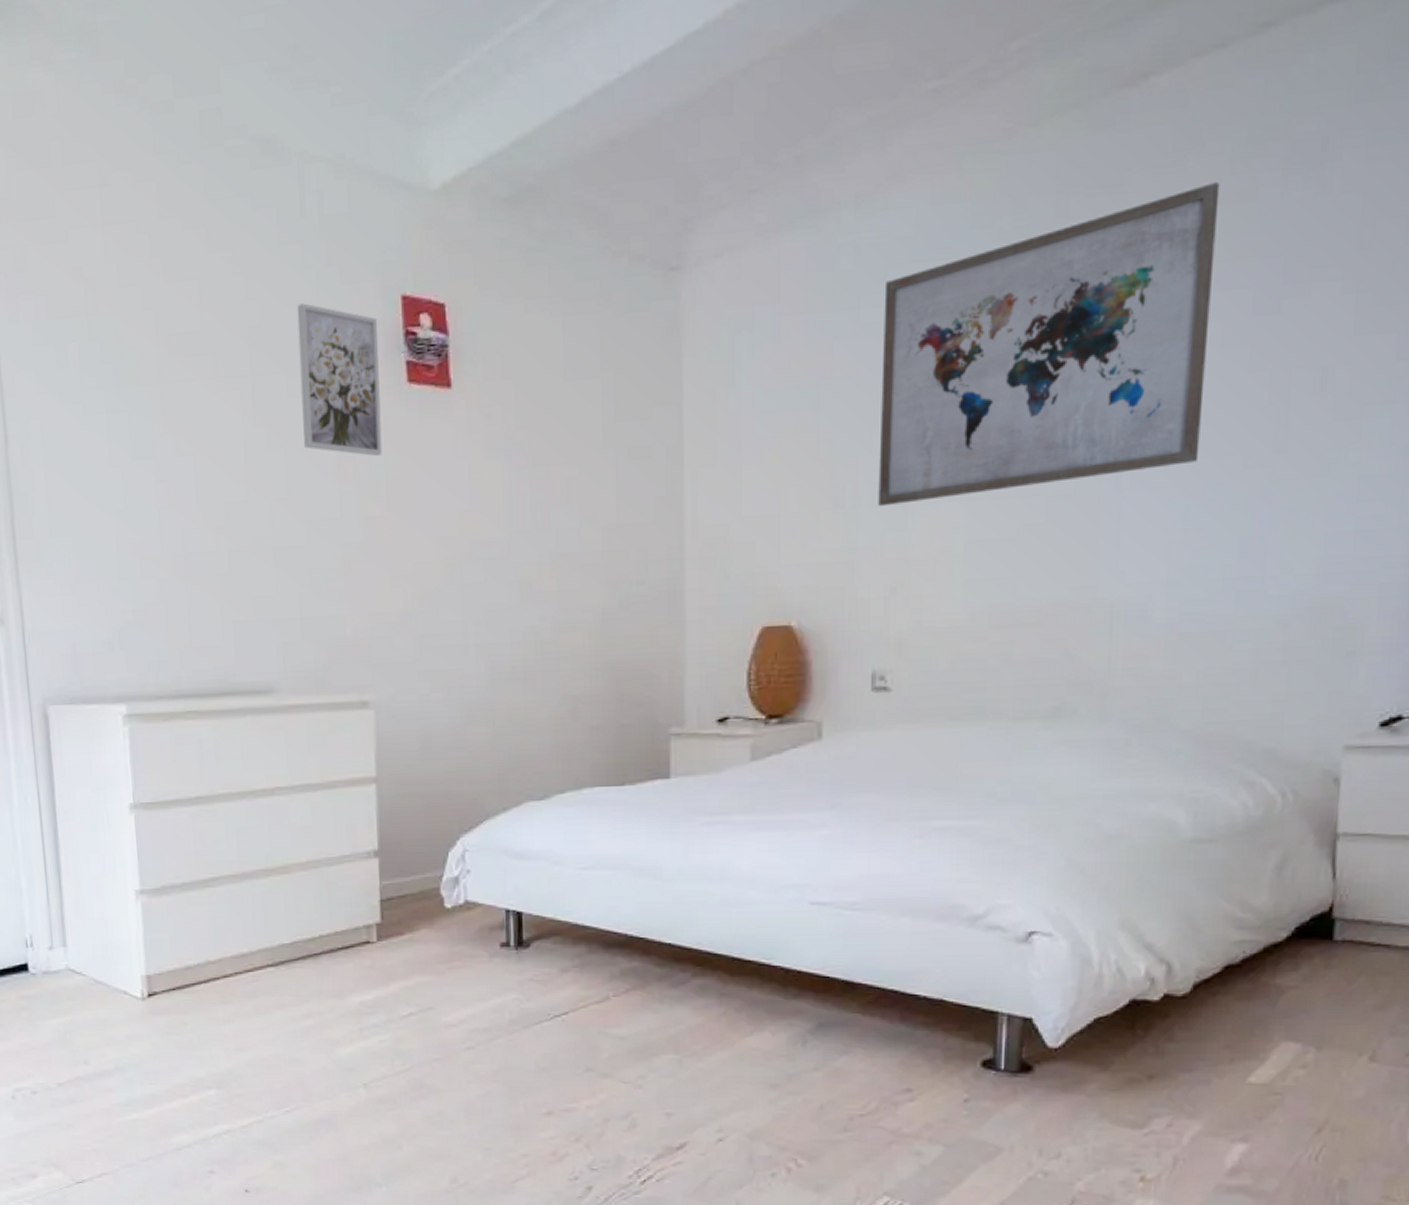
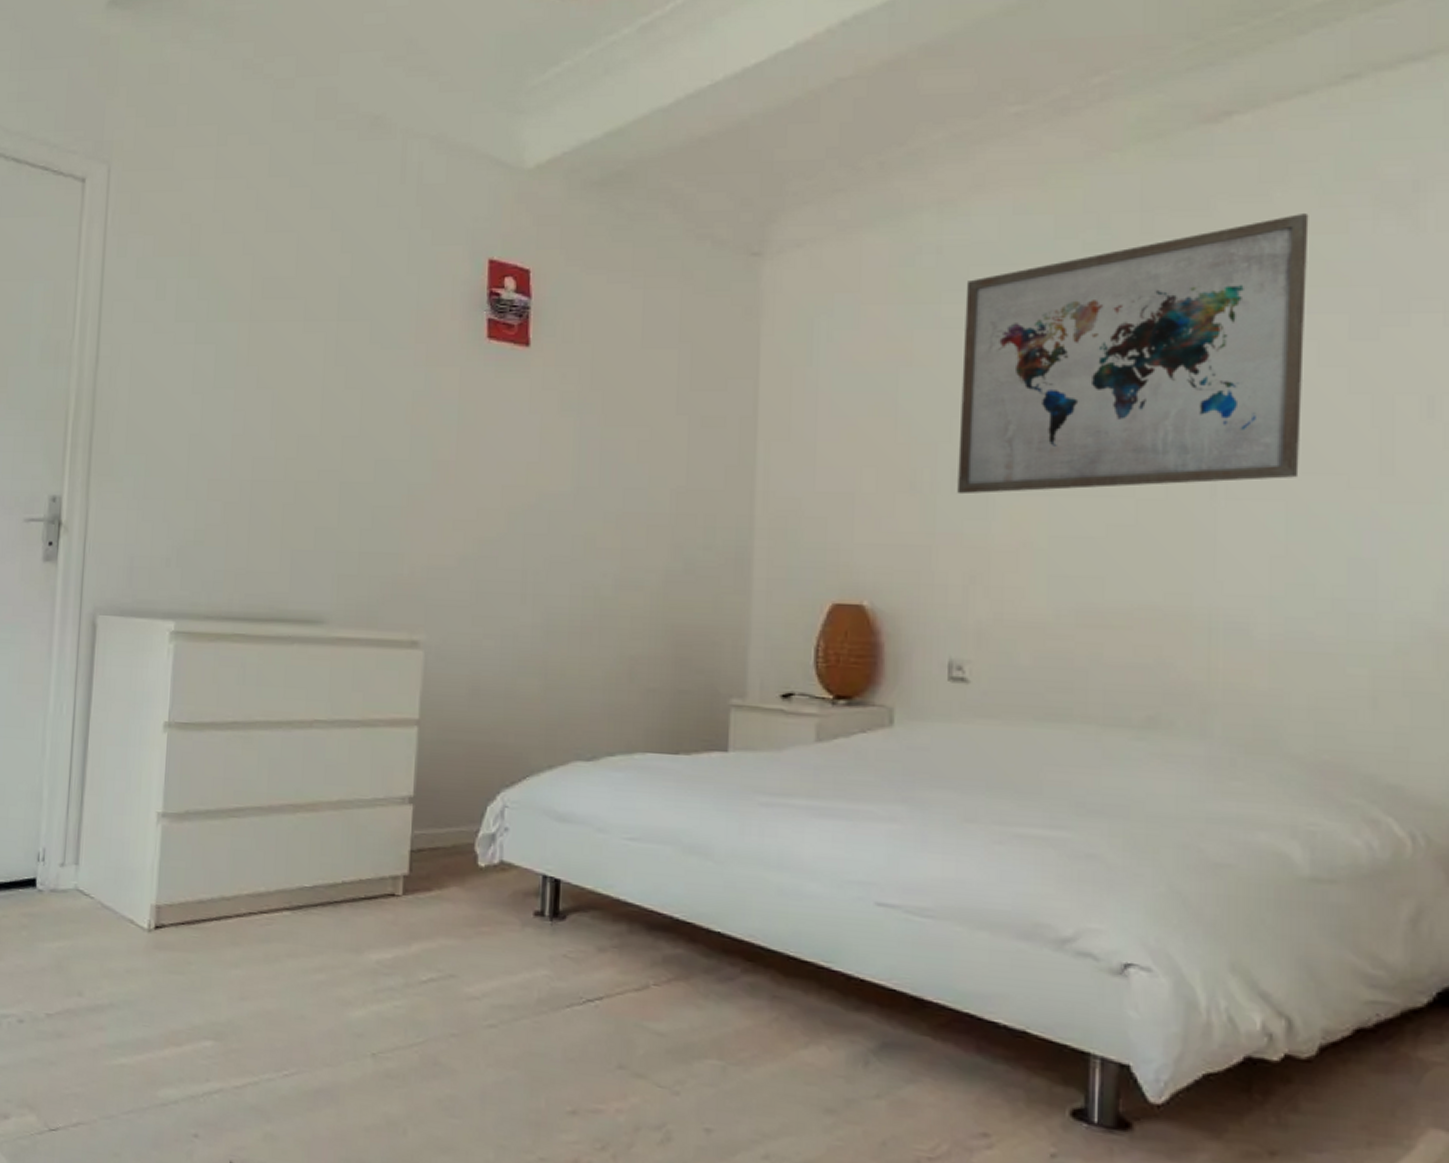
wall art: present [296,303,383,457] -> none [381,260,464,405]

